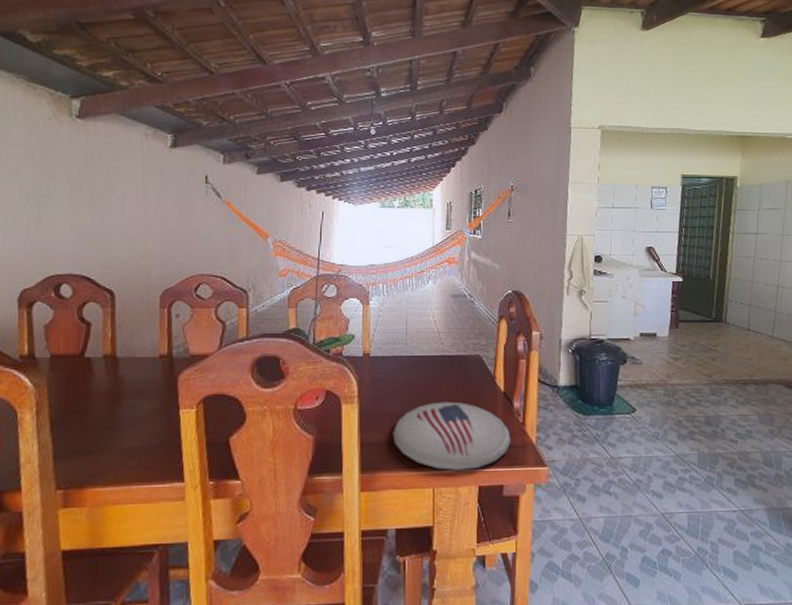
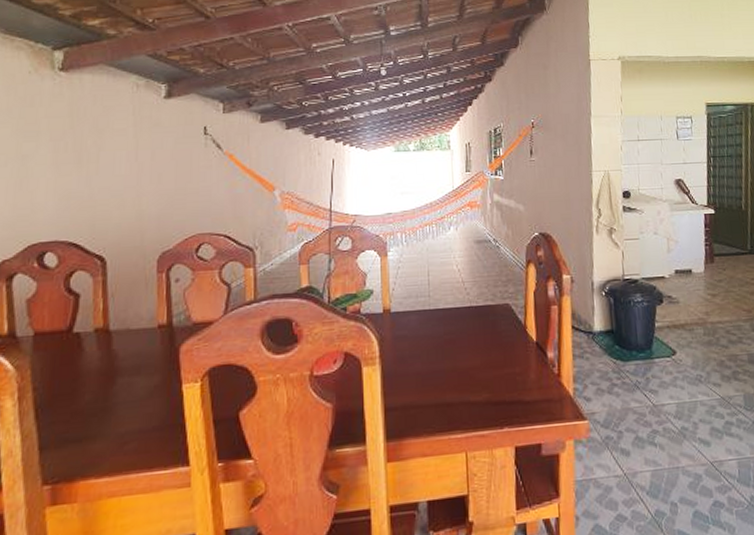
plate: present [393,401,511,470] -> none [419,356,547,432]

